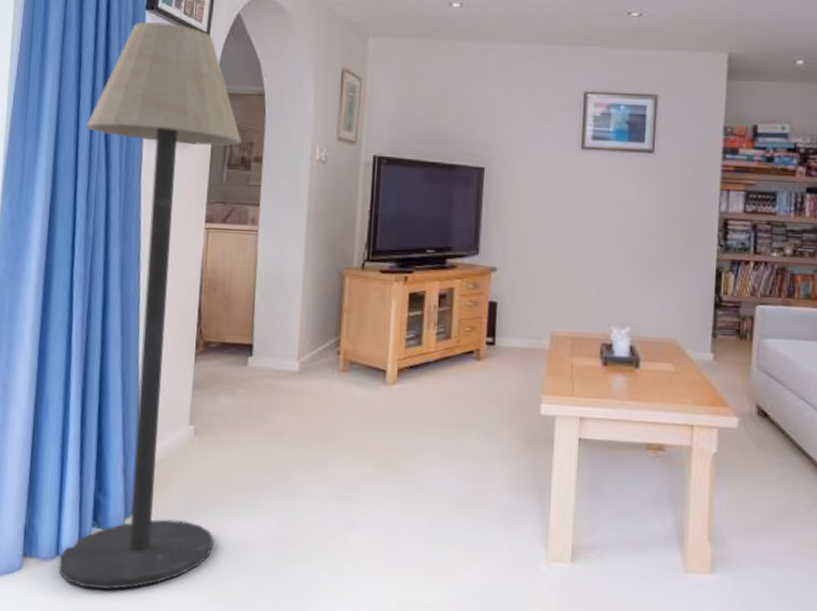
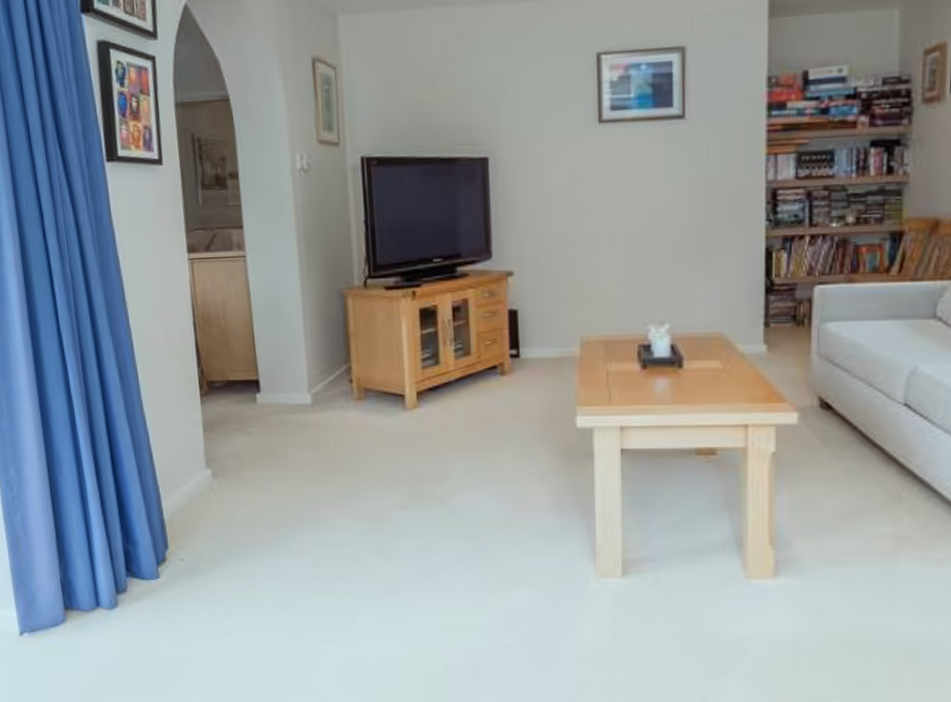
floor lamp: present [58,21,242,590] -> none [41,25,251,635]

